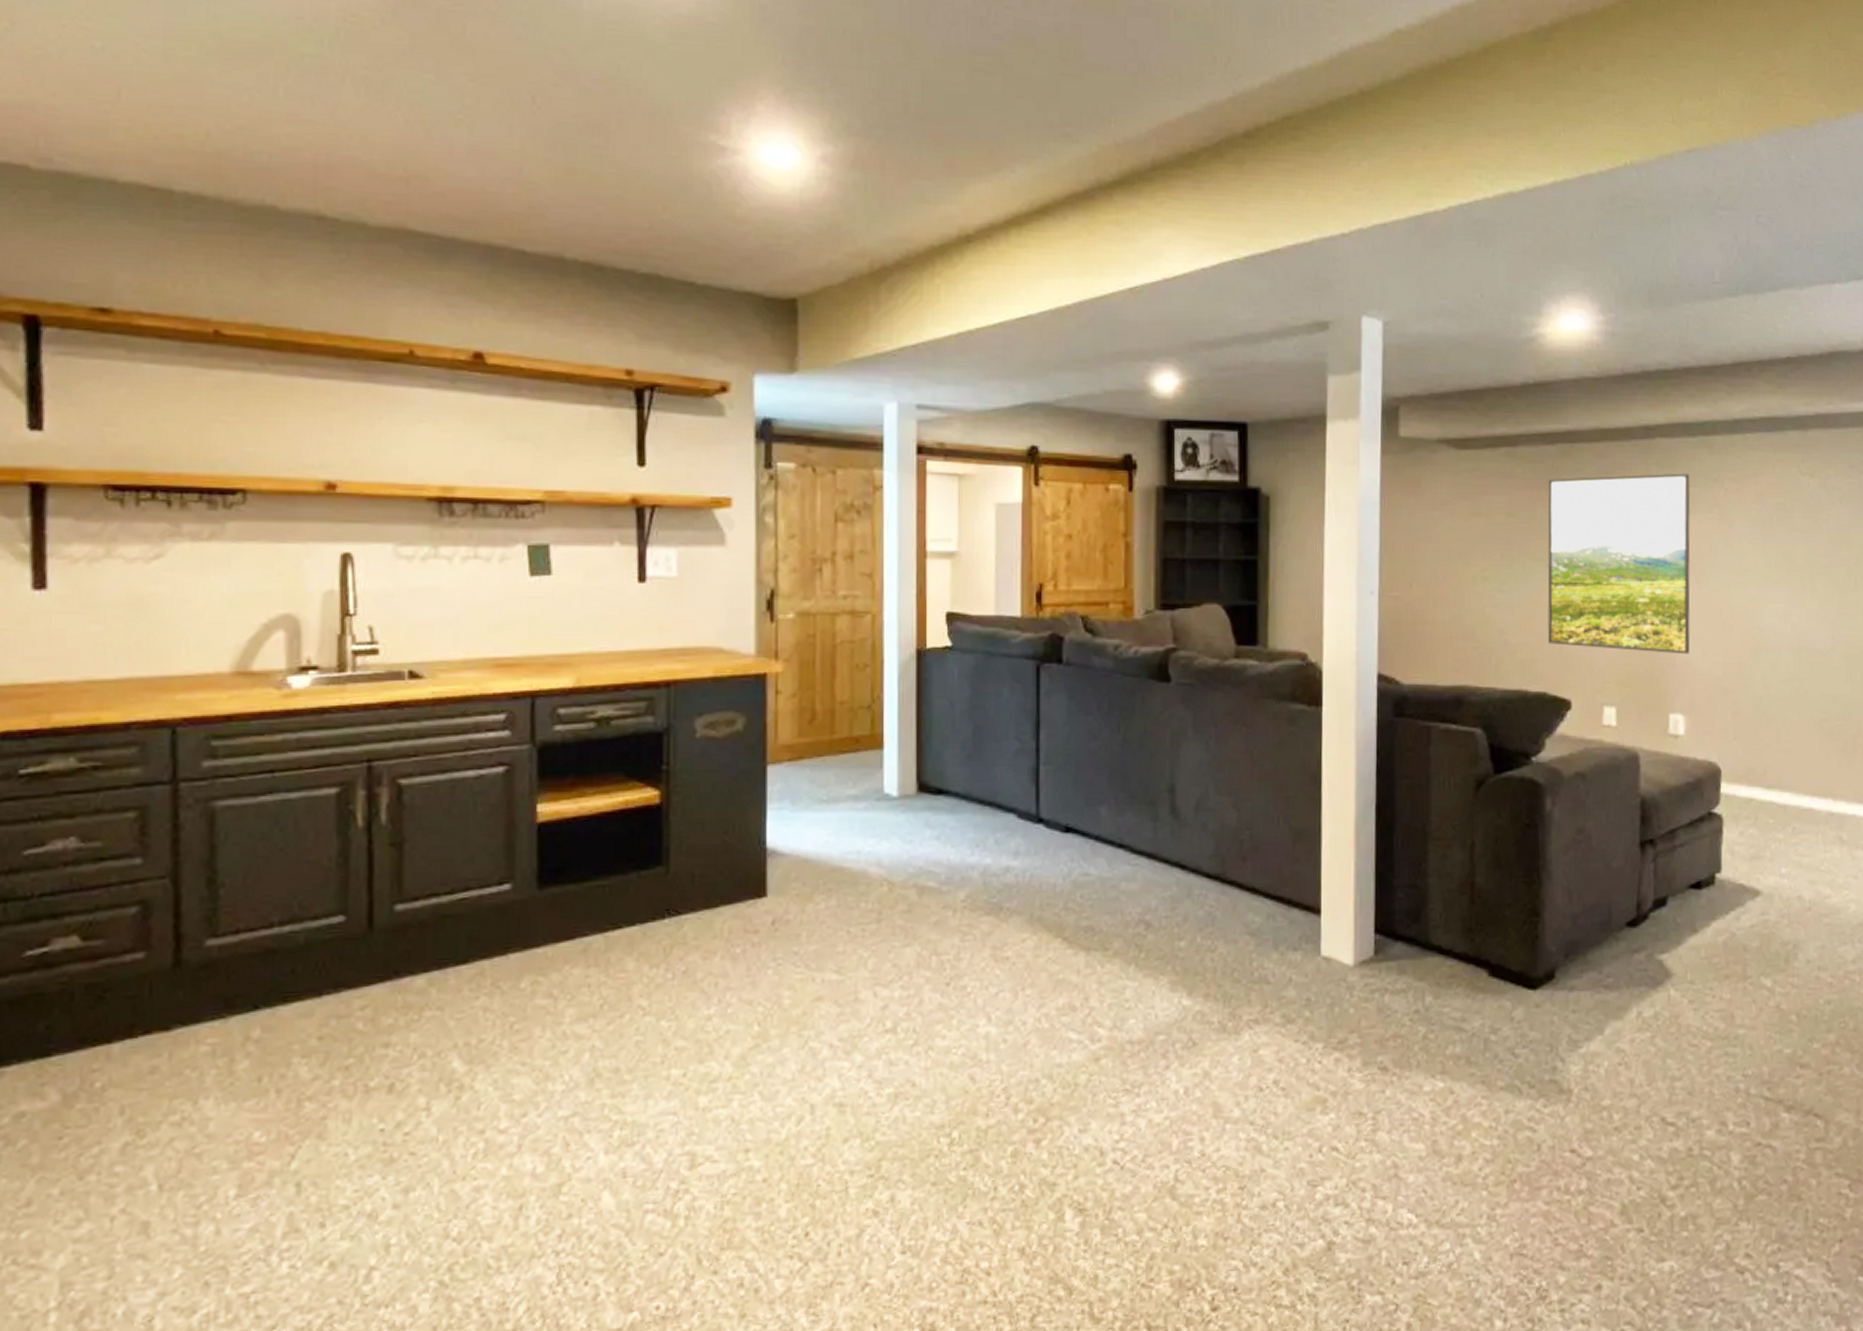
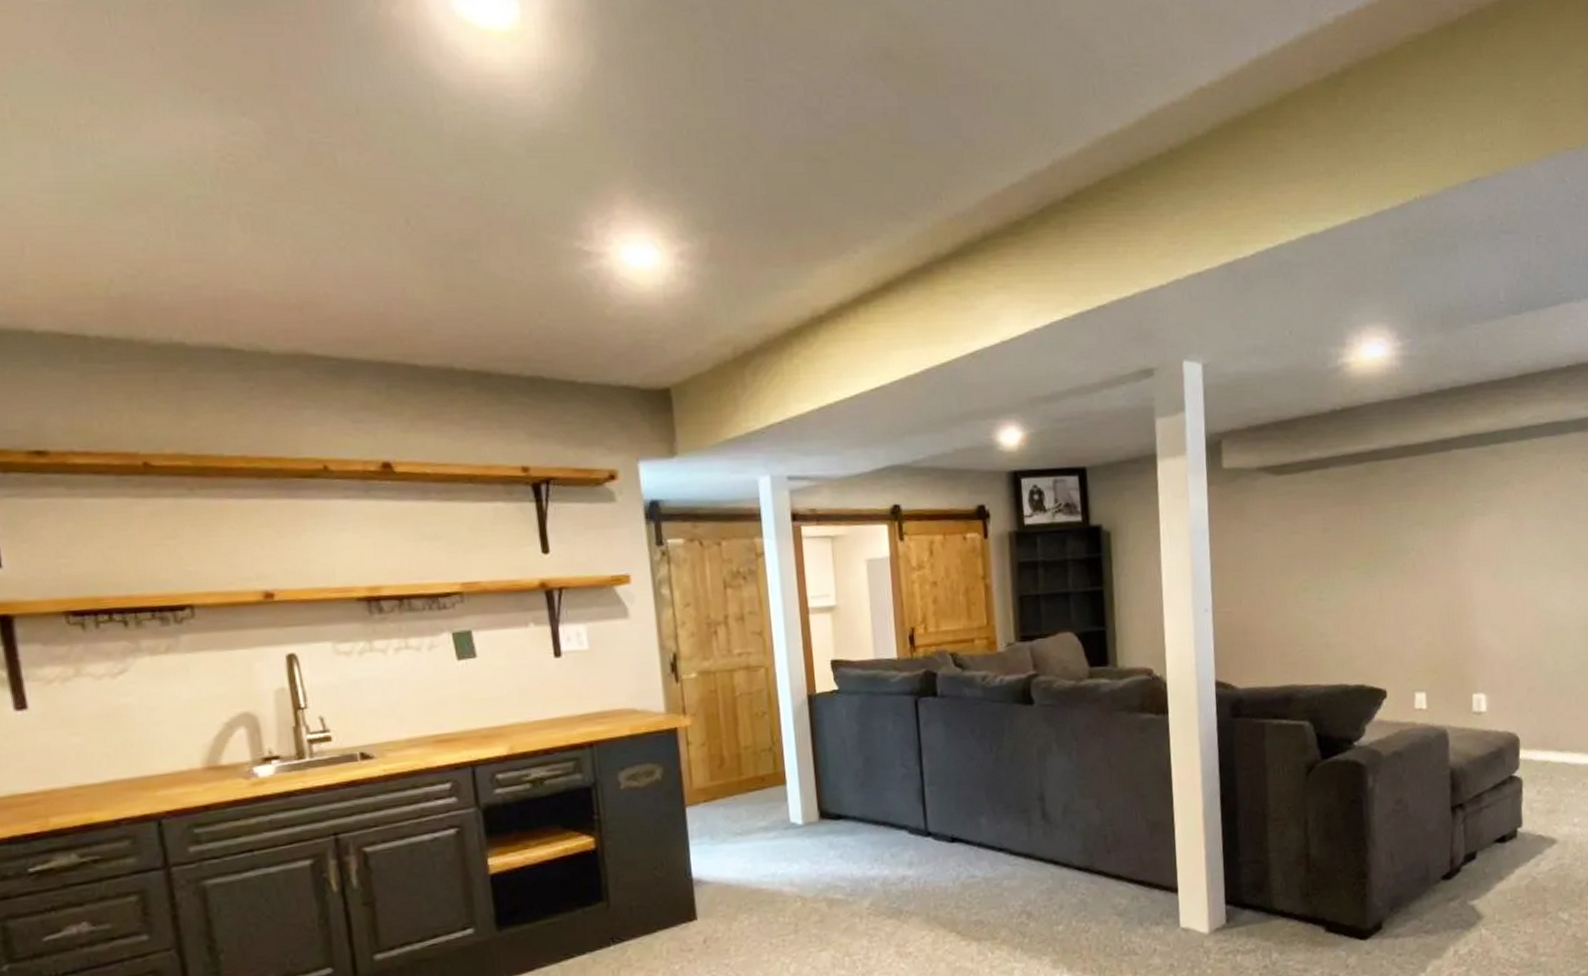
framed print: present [1547,473,1690,655] -> none [1357,479,1489,642]

